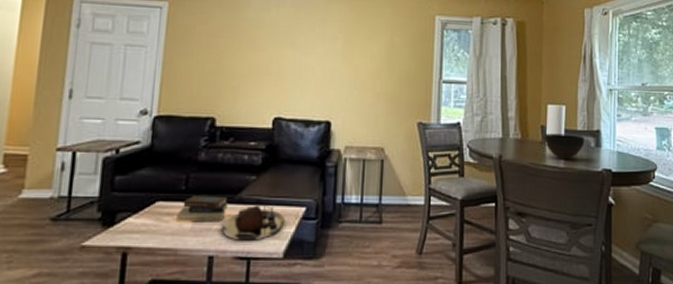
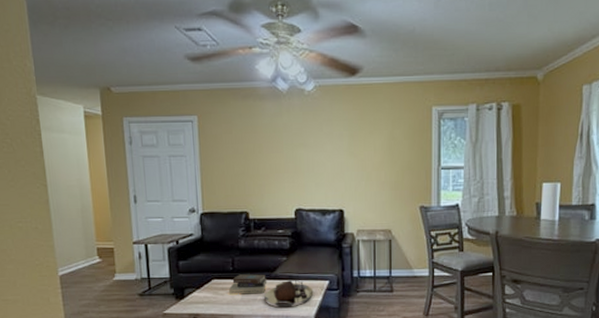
bowl: present [544,133,585,159] -> none [539,209,579,232]

